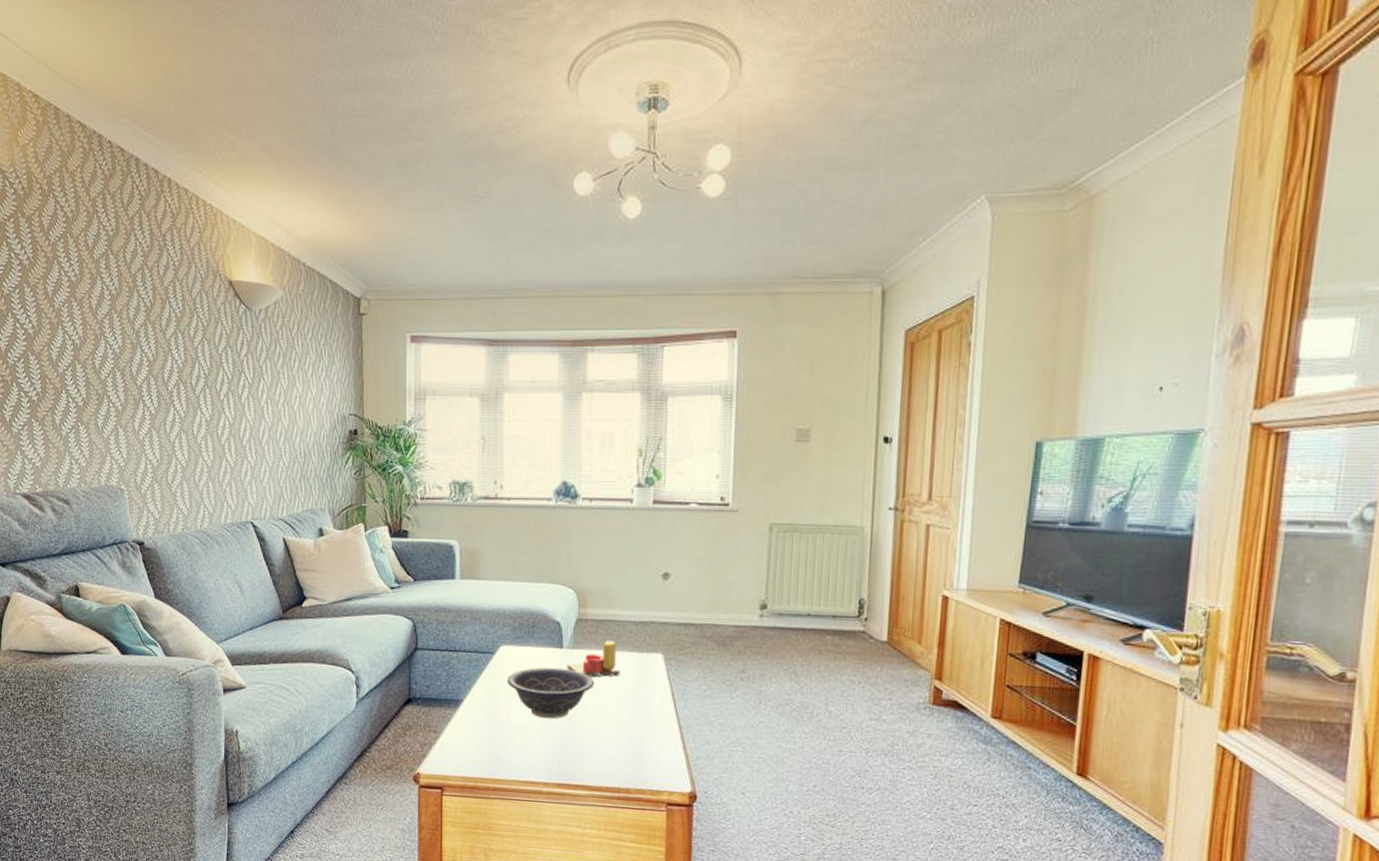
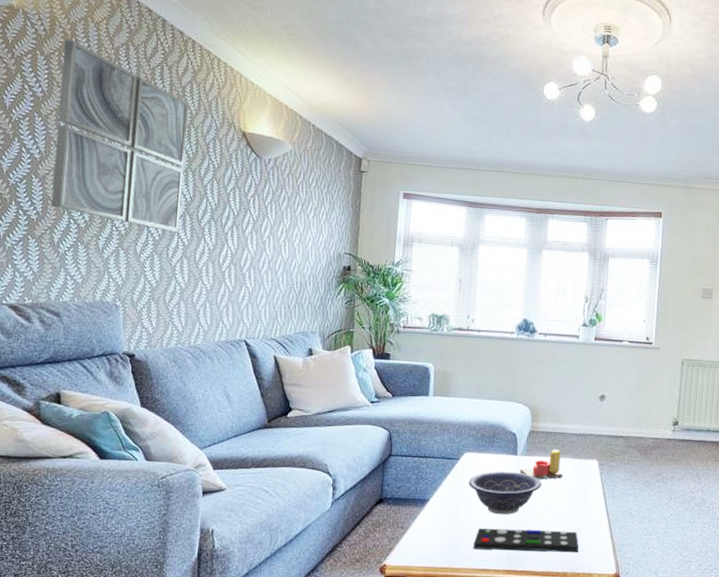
wall art: none [42,197,175,404] -> present [51,40,190,233]
remote control: none [517,733,643,765] -> present [473,528,579,553]

